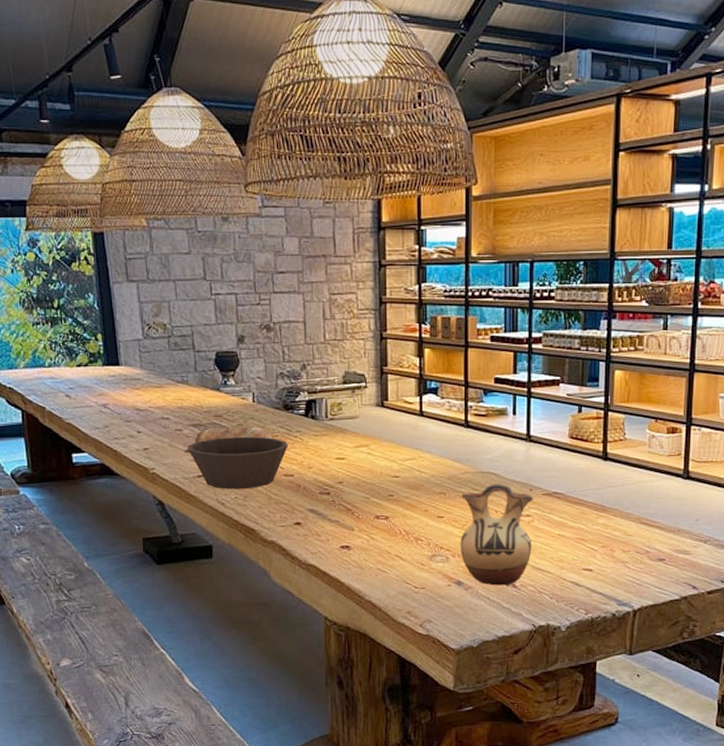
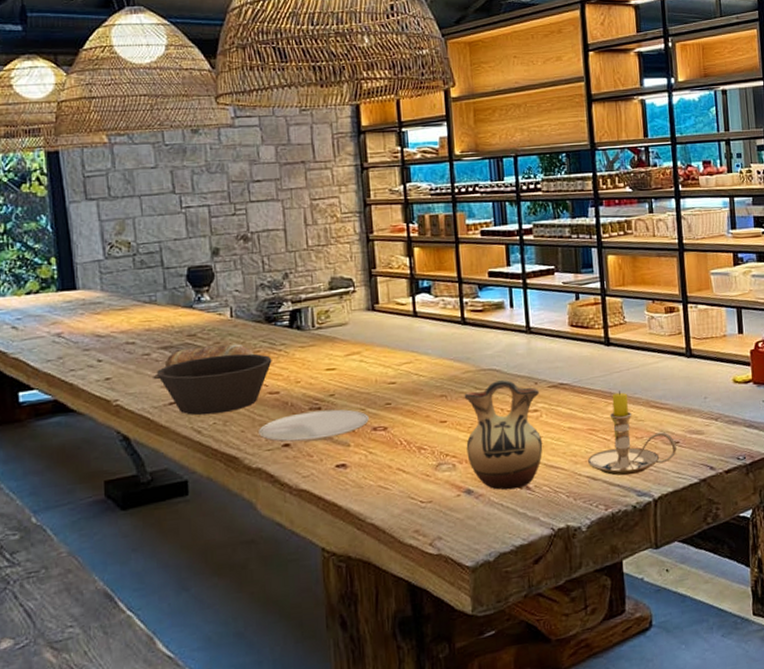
plate: none [274,496,372,522] -> present [259,409,369,442]
candlestick: none [574,505,662,585] -> present [588,391,677,476]

